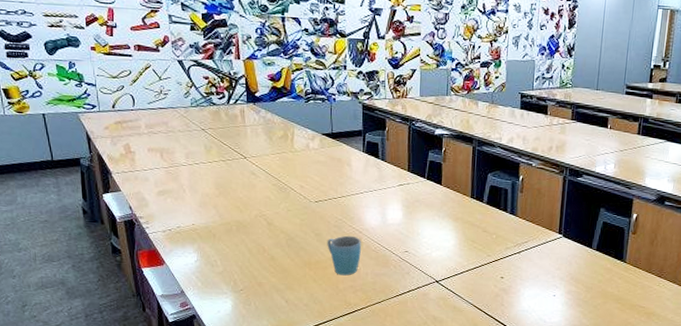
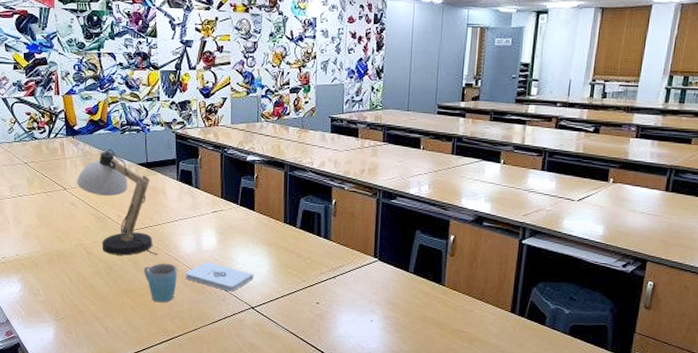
desk lamp: none [257,118,341,228] -> present [76,149,158,256]
notepad: none [369,235,440,265] -> present [185,261,254,292]

